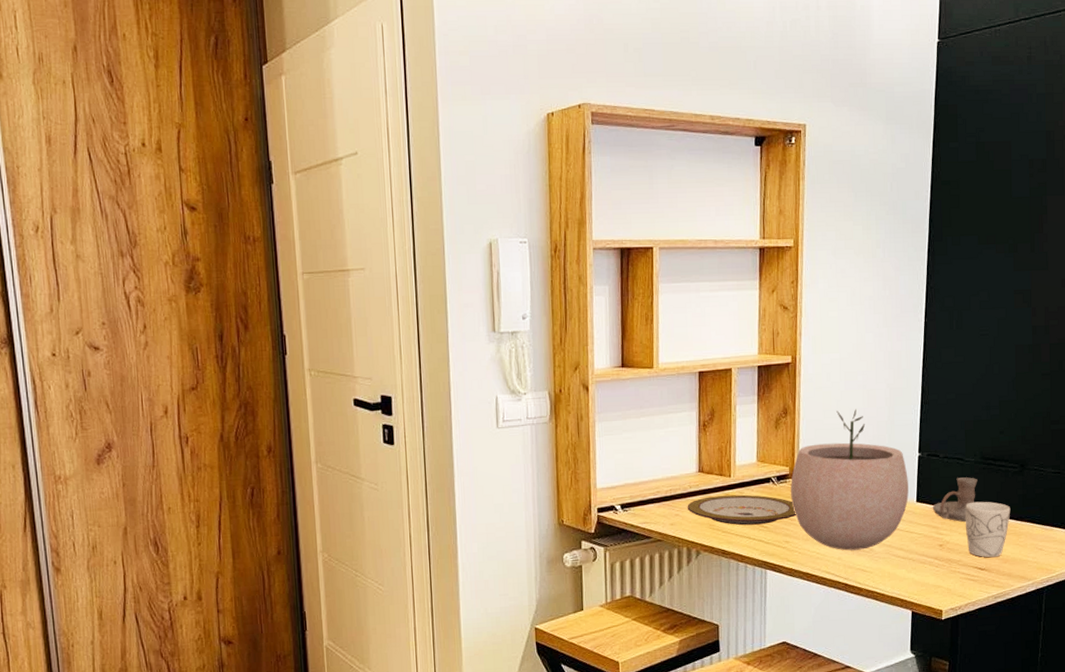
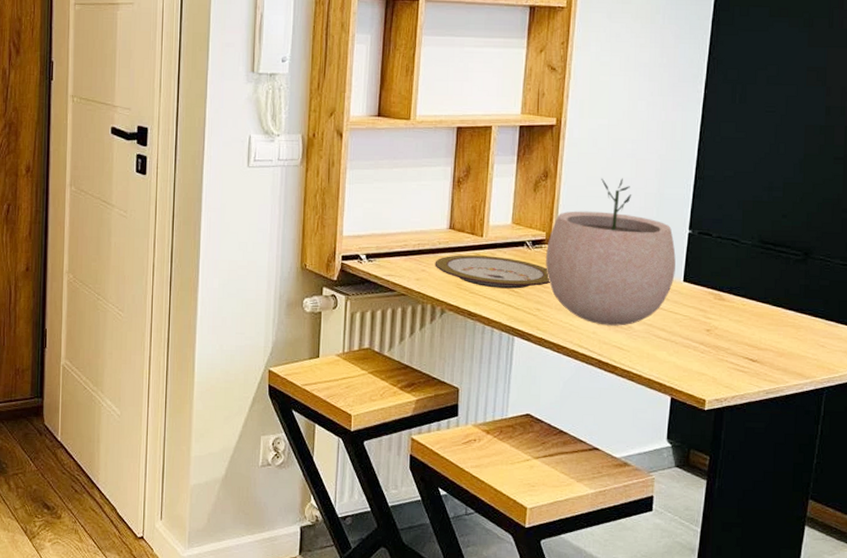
candle holder: present [932,477,978,523] -> none [700,260,754,309]
mug: present [965,501,1011,558] -> none [737,287,790,350]

